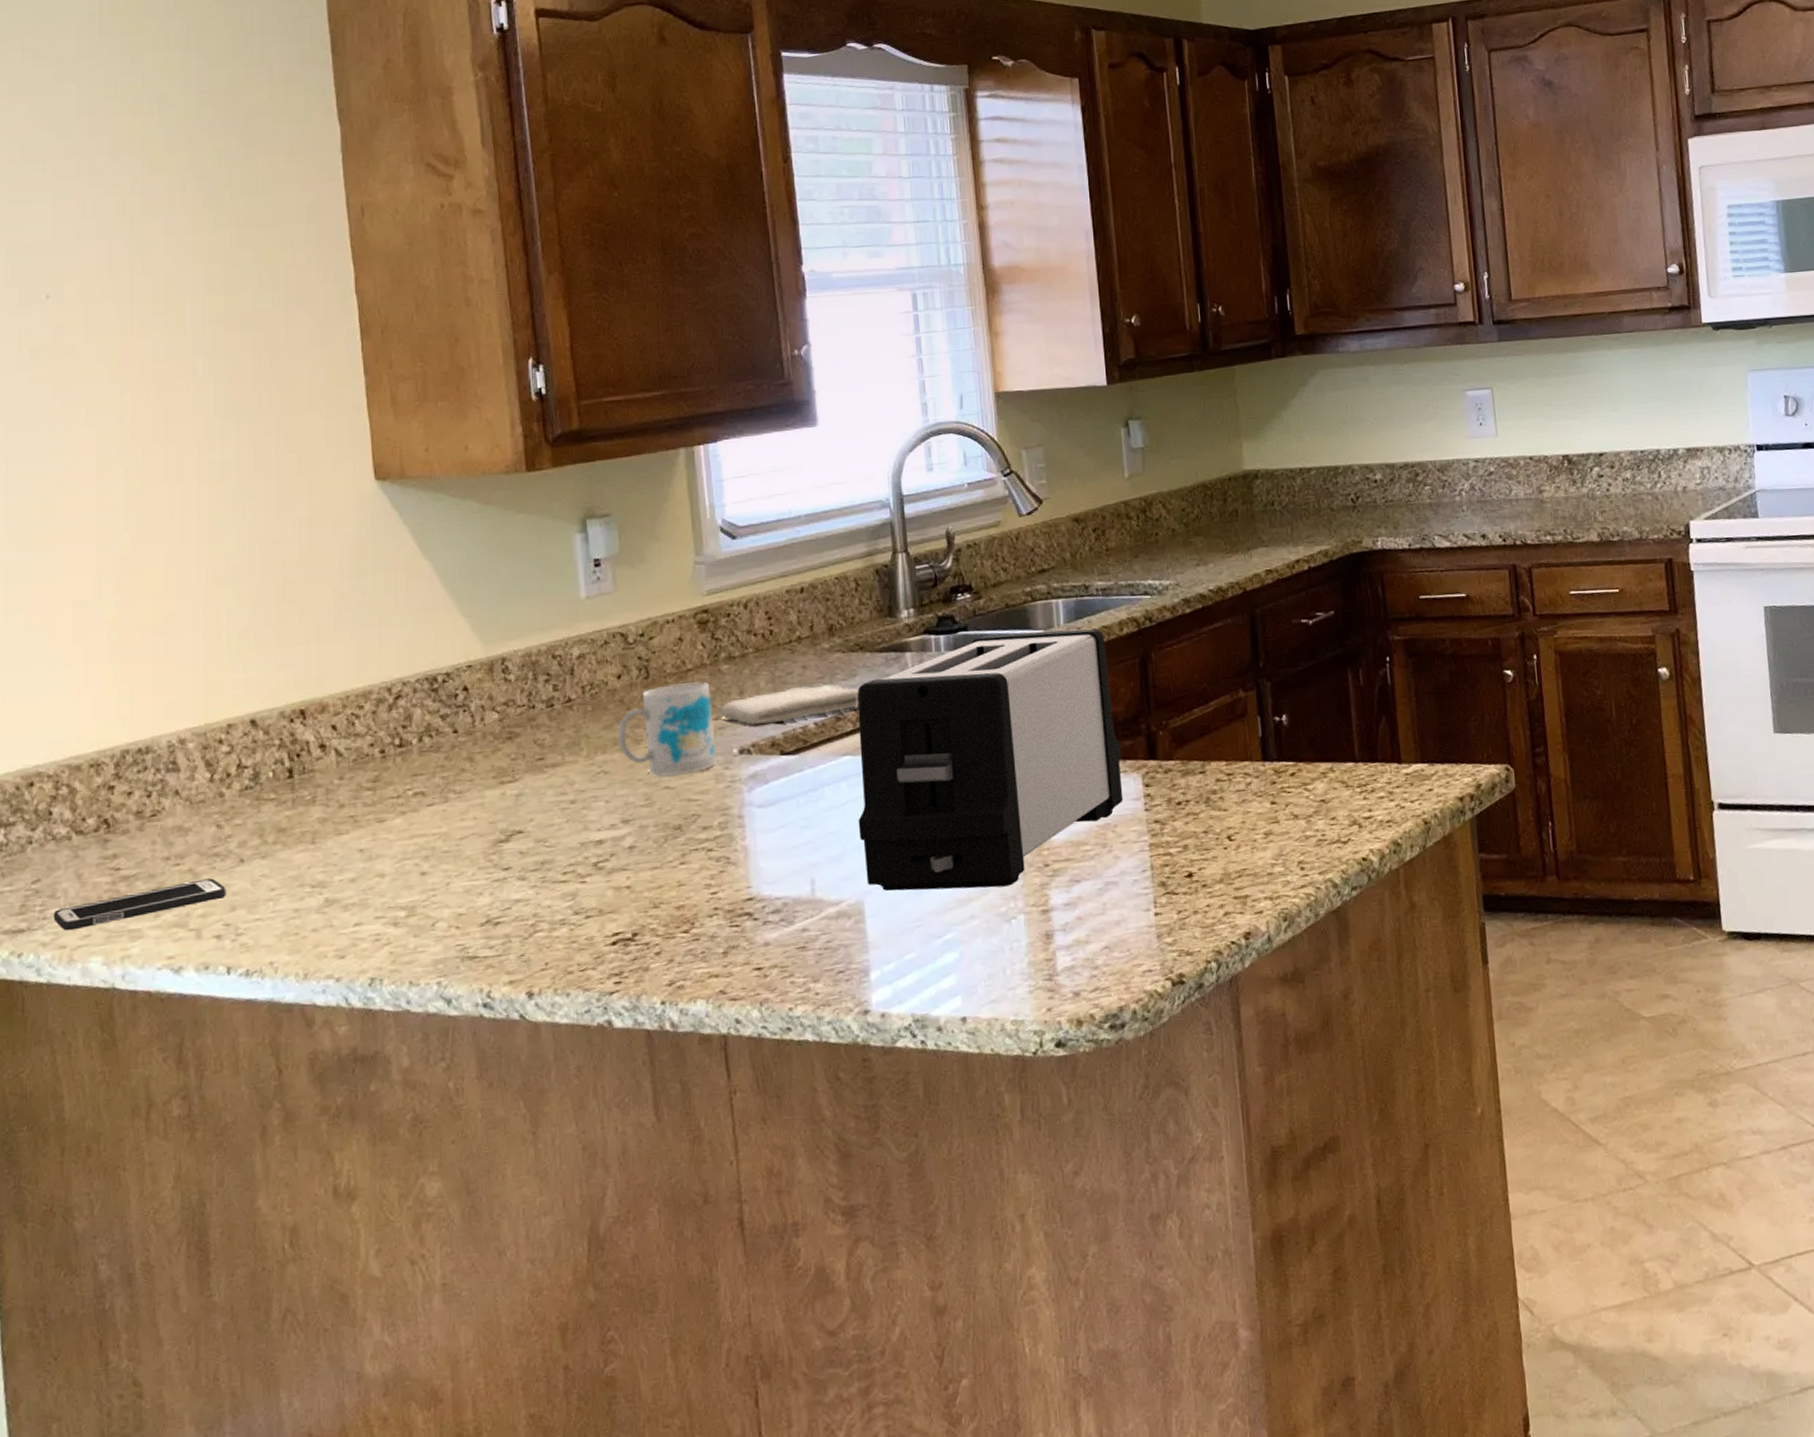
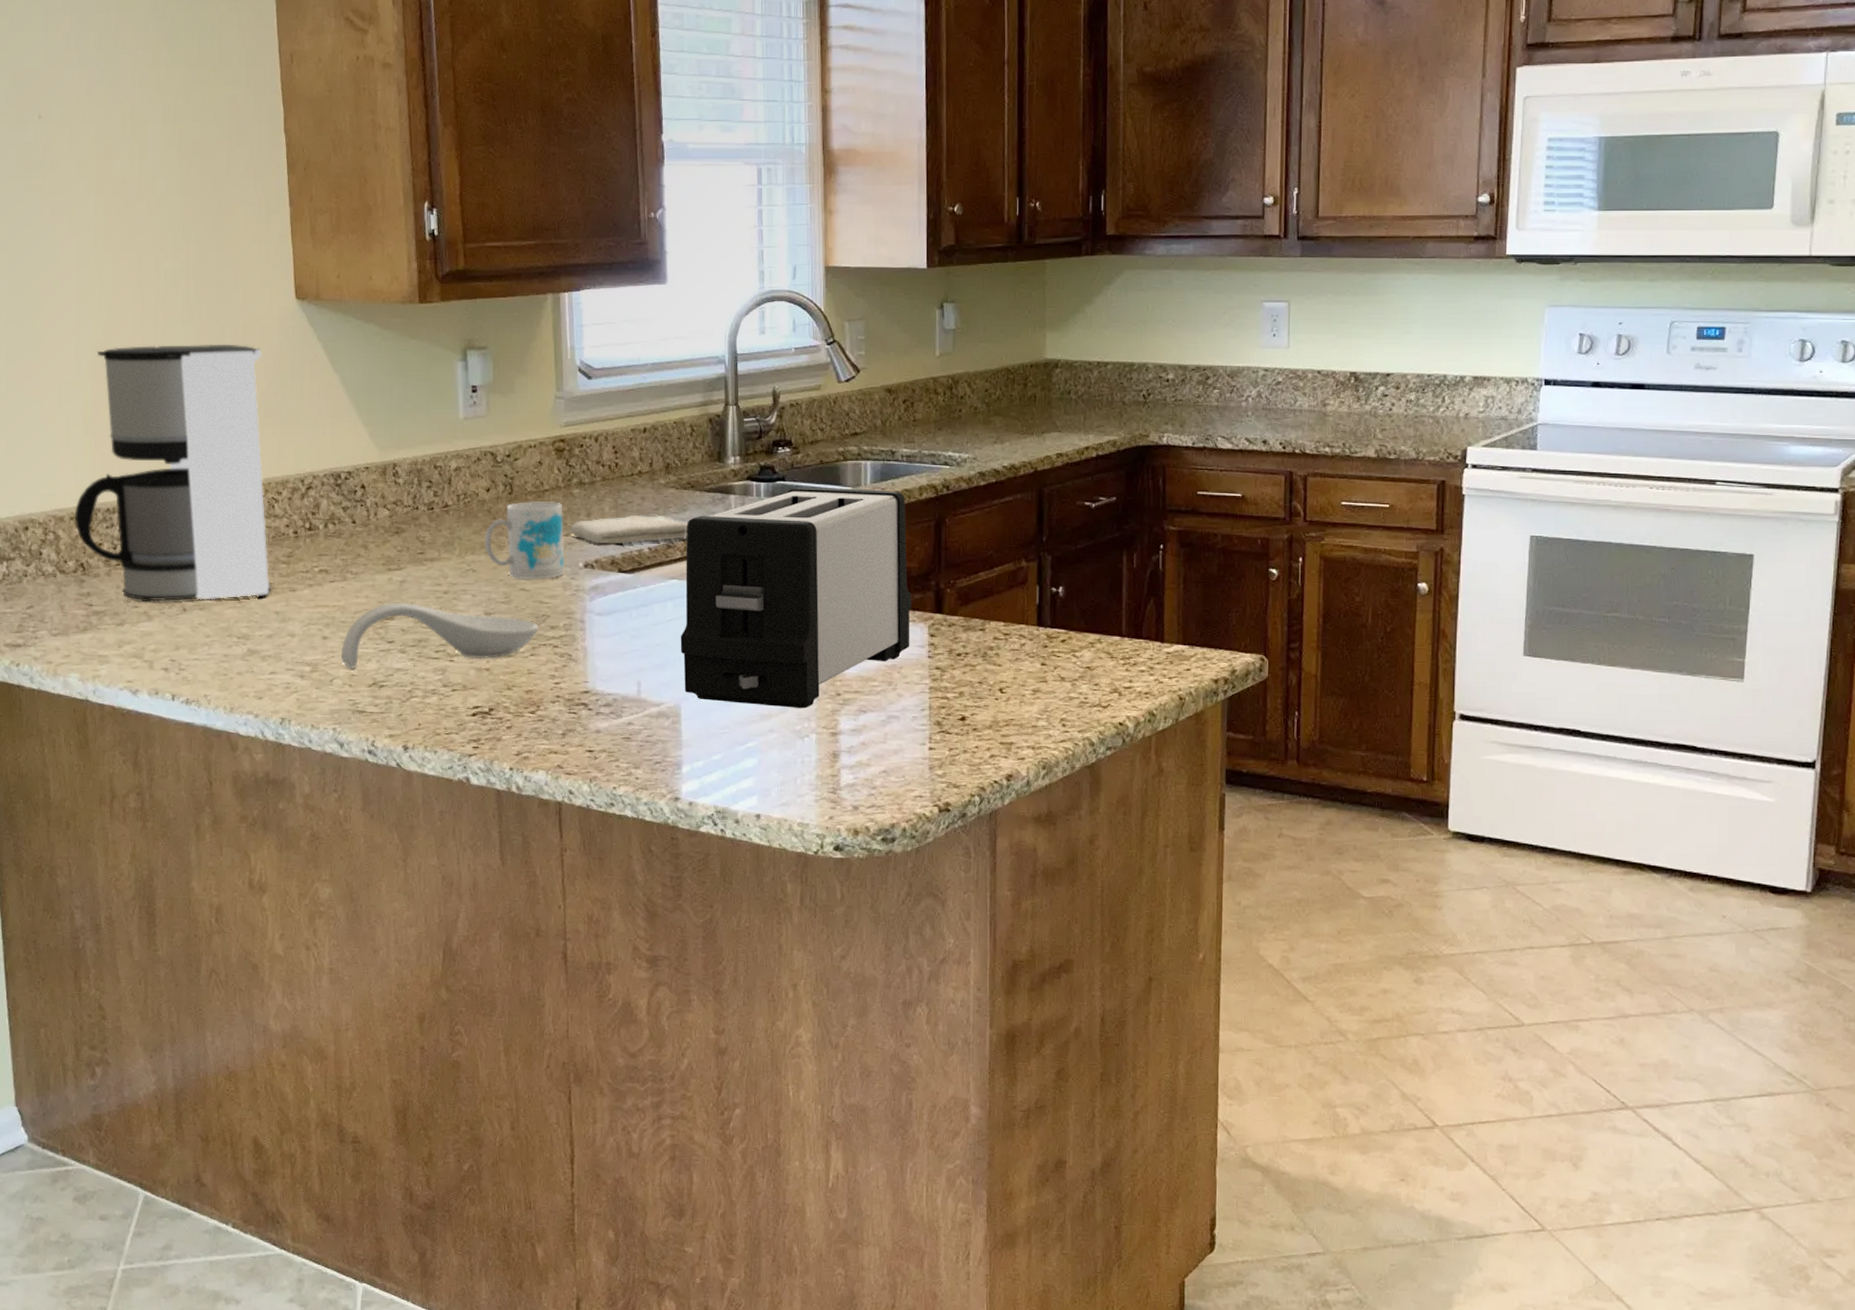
cell phone: present [53,878,226,931] -> none [42,621,172,650]
coffee maker: none [95,538,354,857] -> present [74,344,272,603]
spoon rest: none [444,819,688,908] -> present [340,602,539,670]

